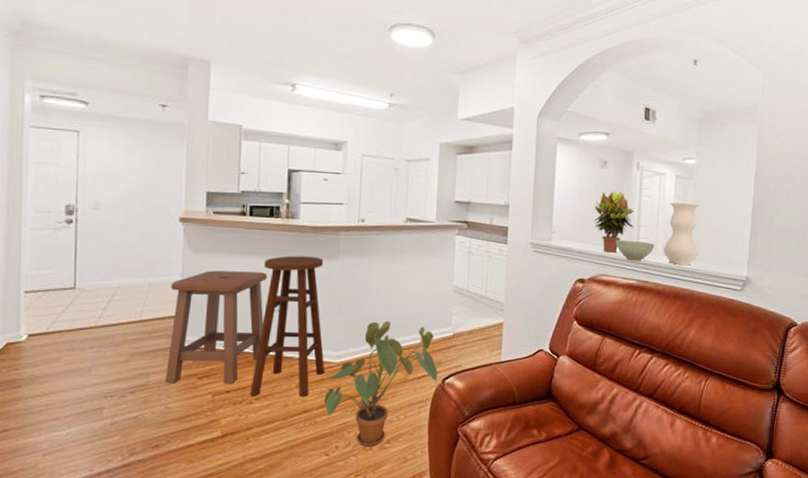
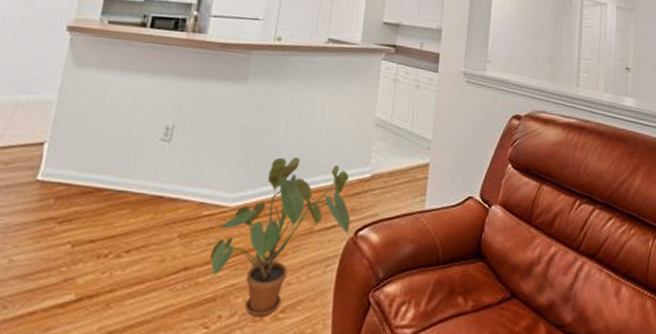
stool: present [164,270,267,384] -> none [14,89,161,231]
bar stool: present [250,256,325,397] -> none [119,75,230,250]
potted plant: present [594,191,634,254] -> none [532,20,575,88]
bowl: present [616,239,655,262] -> none [555,72,597,98]
vase: present [663,202,700,266] -> none [605,35,643,105]

